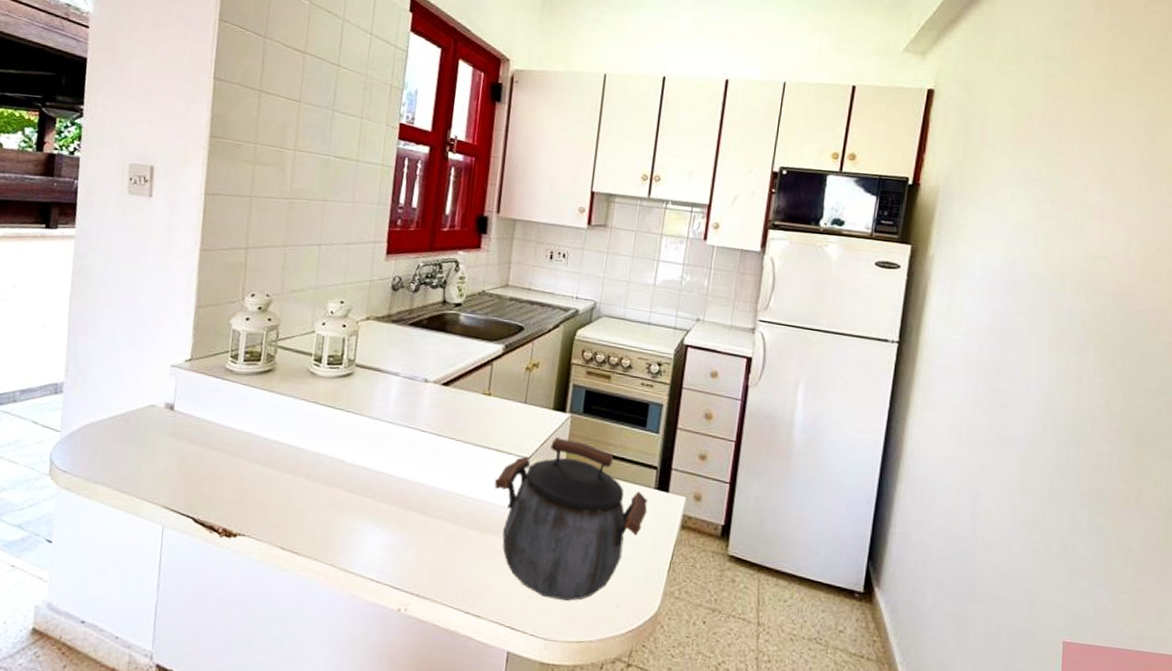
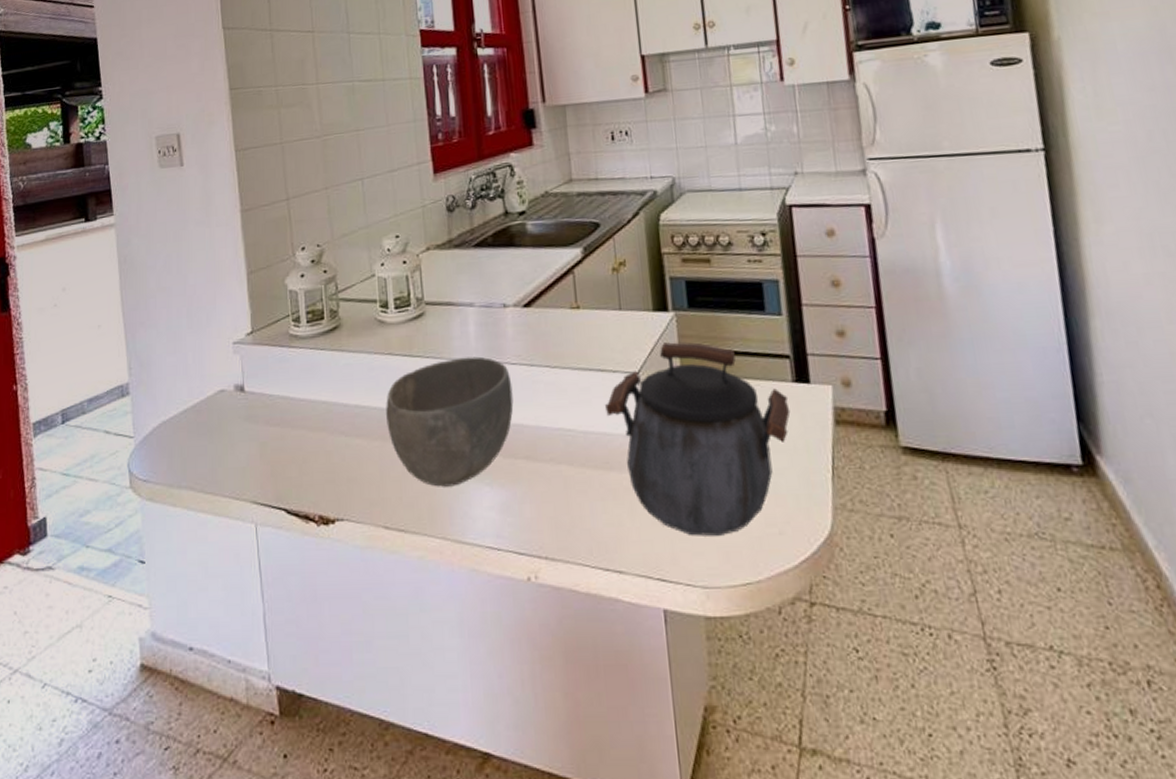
bowl: none [300,417,419,524] -> present [386,356,514,487]

